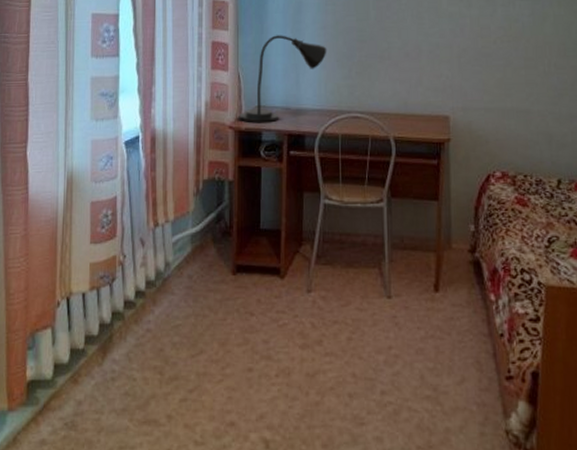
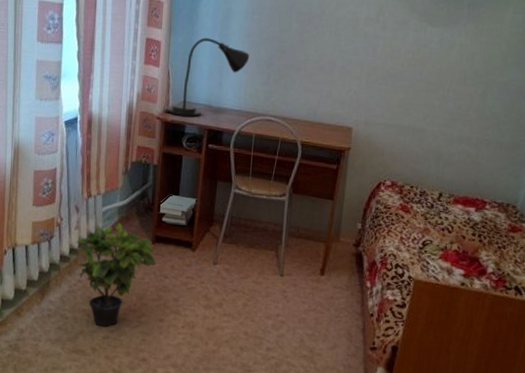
potted plant: none [140,253,240,386] -> present [74,222,157,327]
books: none [237,213,283,249] -> present [158,194,198,226]

